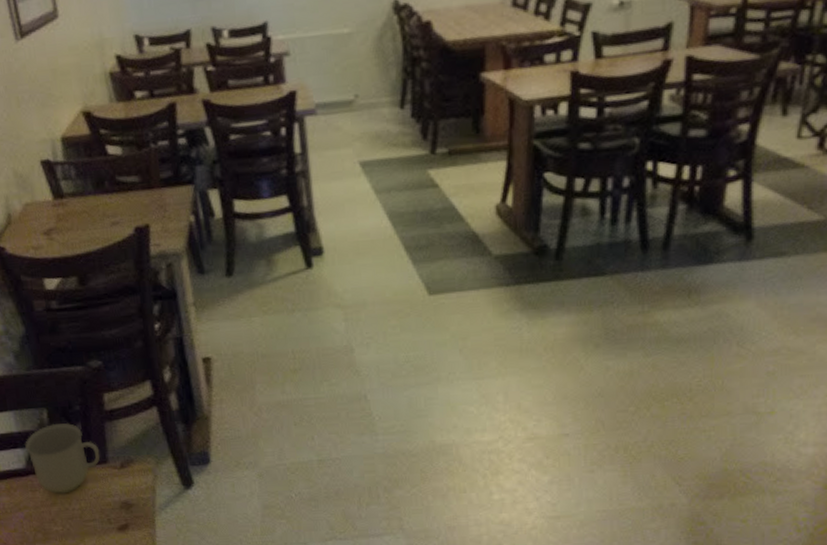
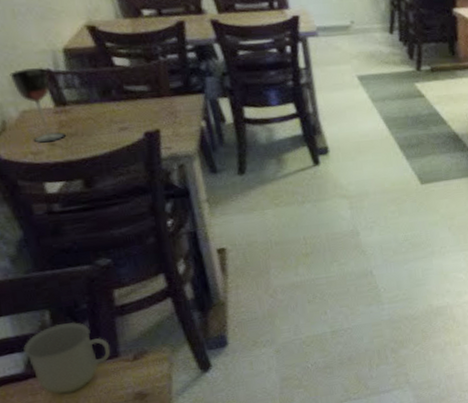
wineglass: none [14,158,62,237] -> present [9,68,65,143]

